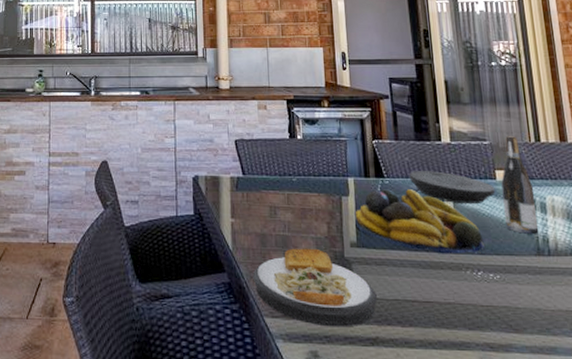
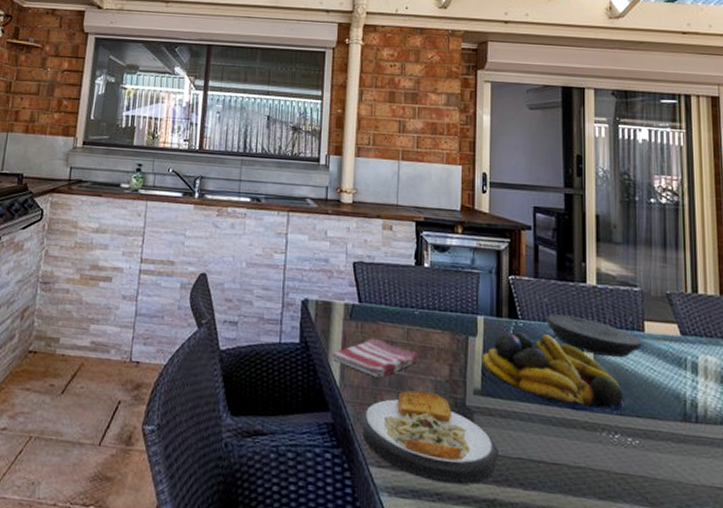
dish towel: none [221,205,300,239] -> present [329,338,419,378]
wine bottle: present [501,135,539,234] -> none [650,282,688,397]

